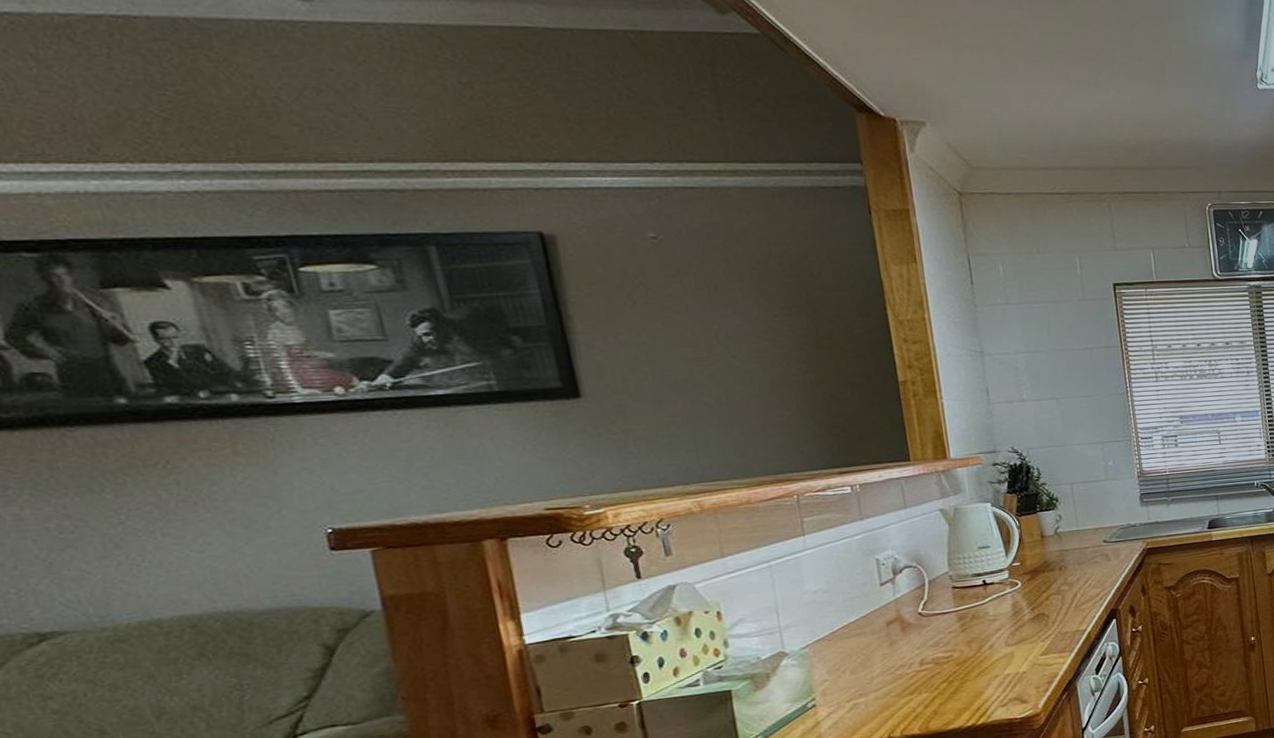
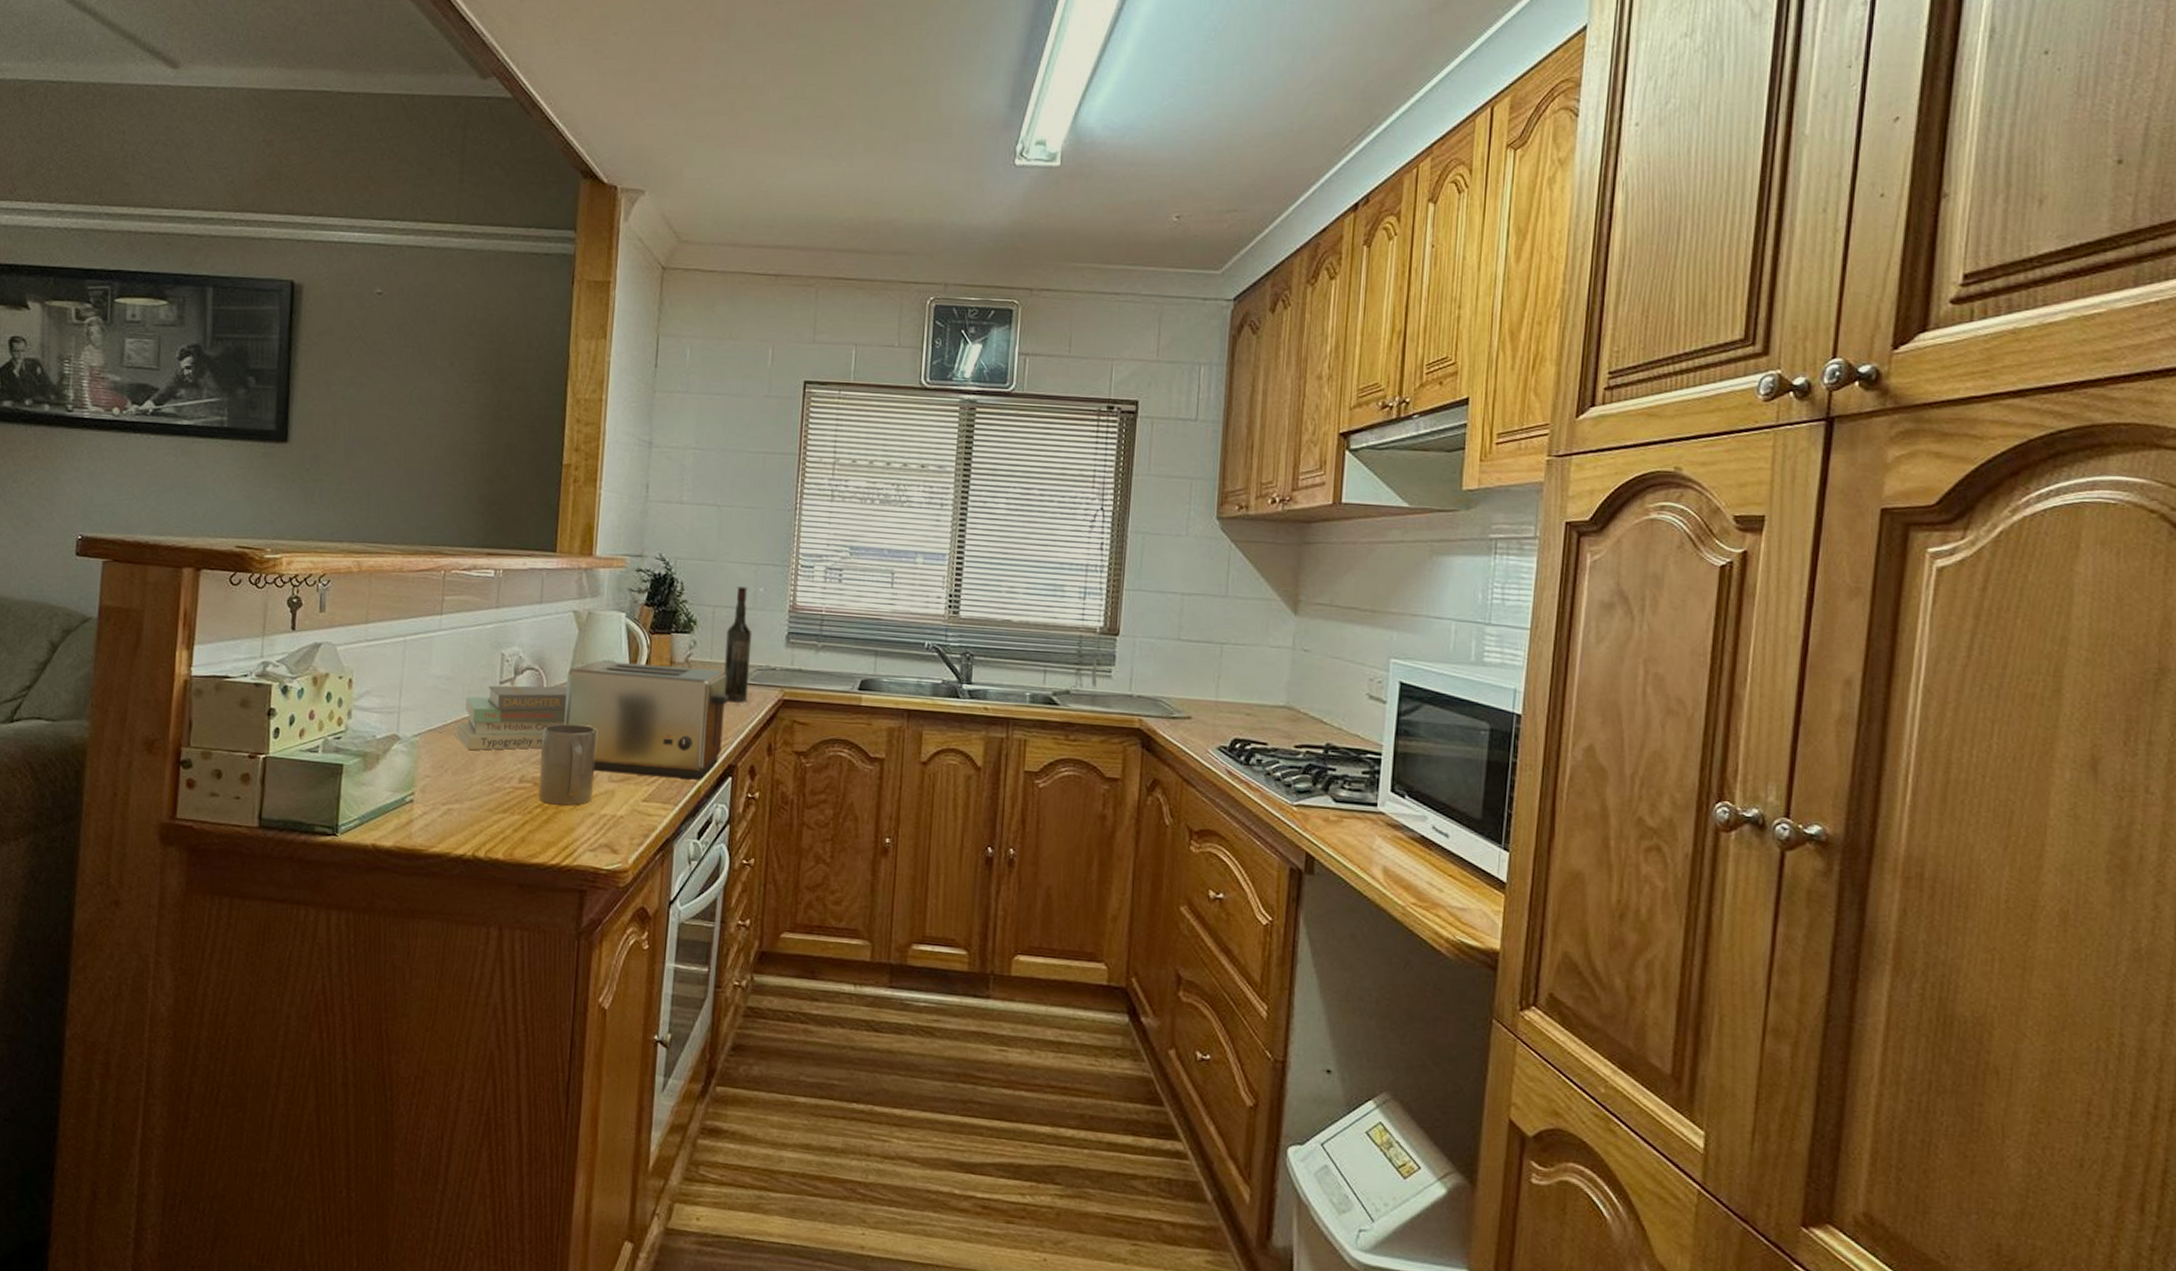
books: none [843,575,953,649] -> present [455,685,567,751]
mug: none [933,604,994,678] -> present [538,723,597,807]
toaster: none [945,535,1103,641] -> present [563,660,728,781]
wine bottle: none [1086,463,1117,559] -> present [724,586,753,702]

